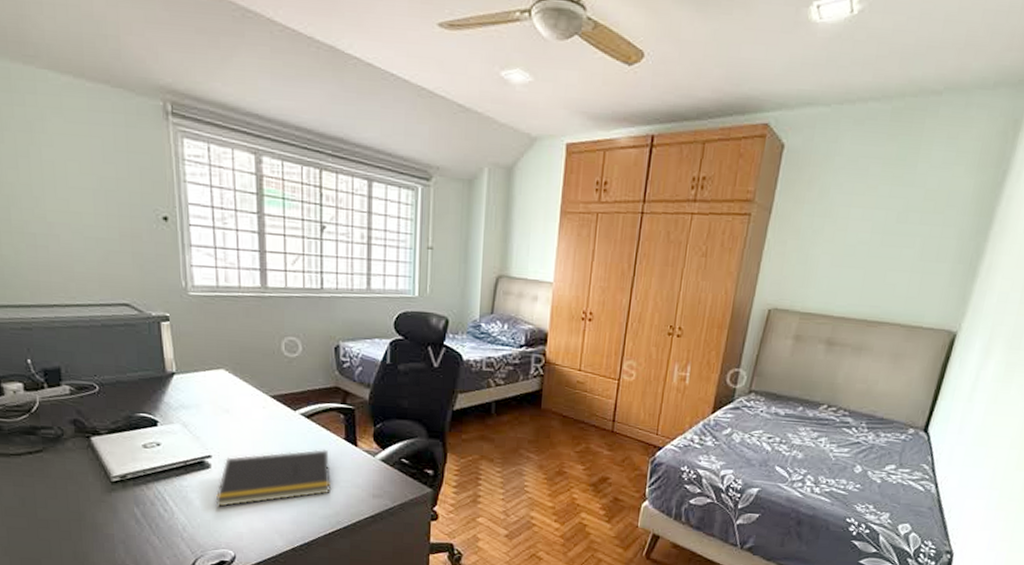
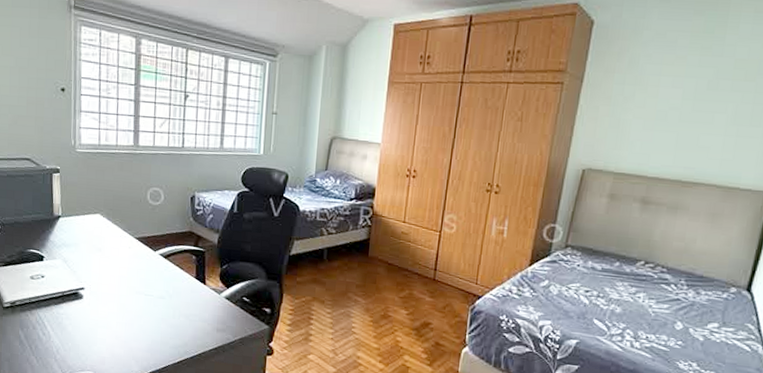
notepad: present [215,449,331,508] -> none [84,285,182,334]

